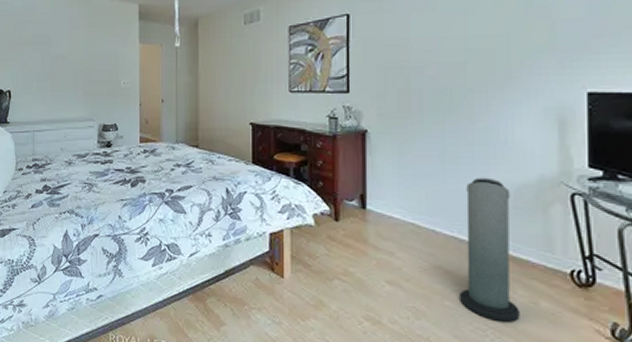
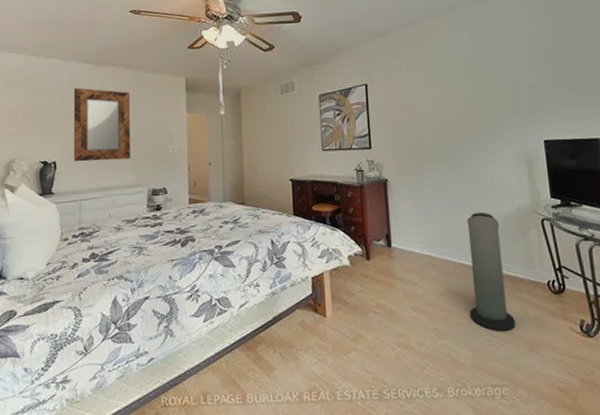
home mirror: none [26,14,82,92] -> present [73,88,131,162]

